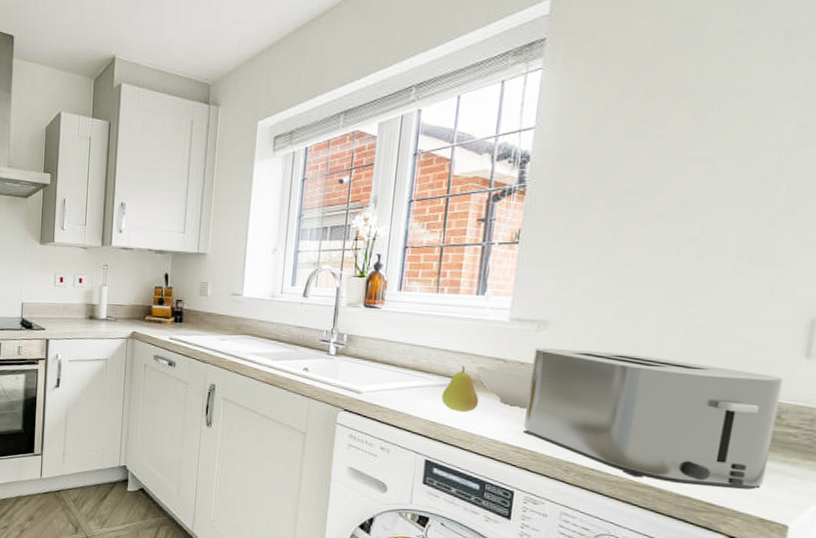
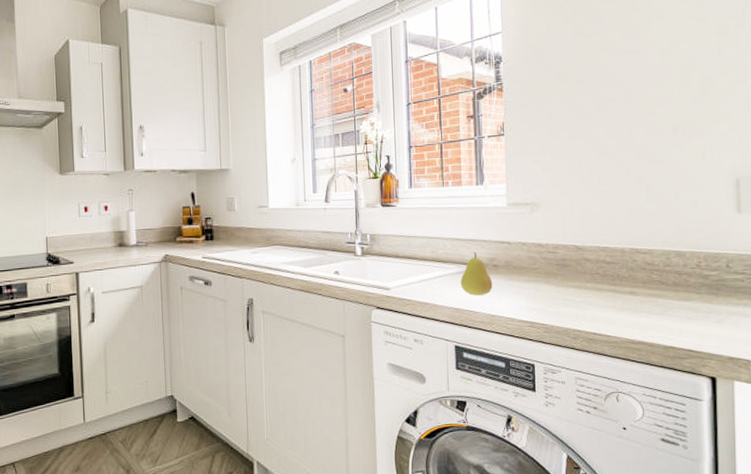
bowl: present [476,363,533,408] -> none [486,246,534,285]
toaster: present [522,348,784,490] -> none [531,225,727,337]

